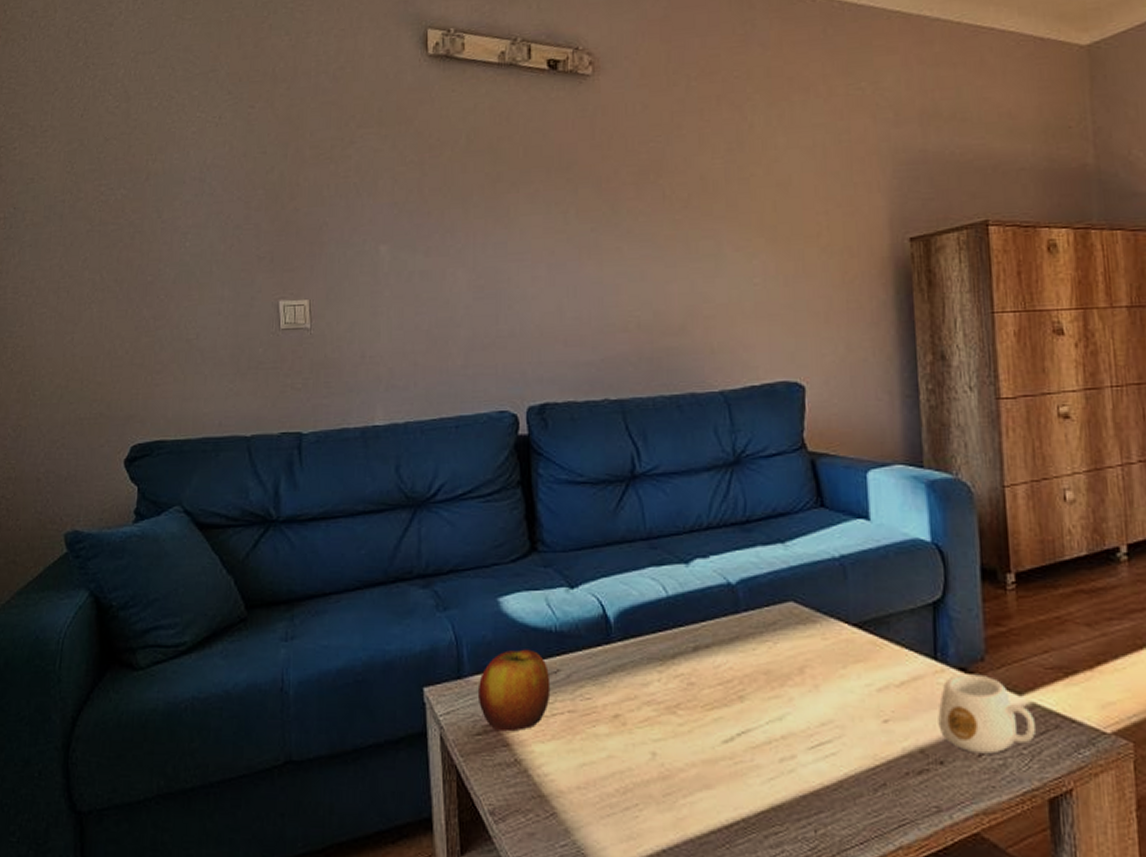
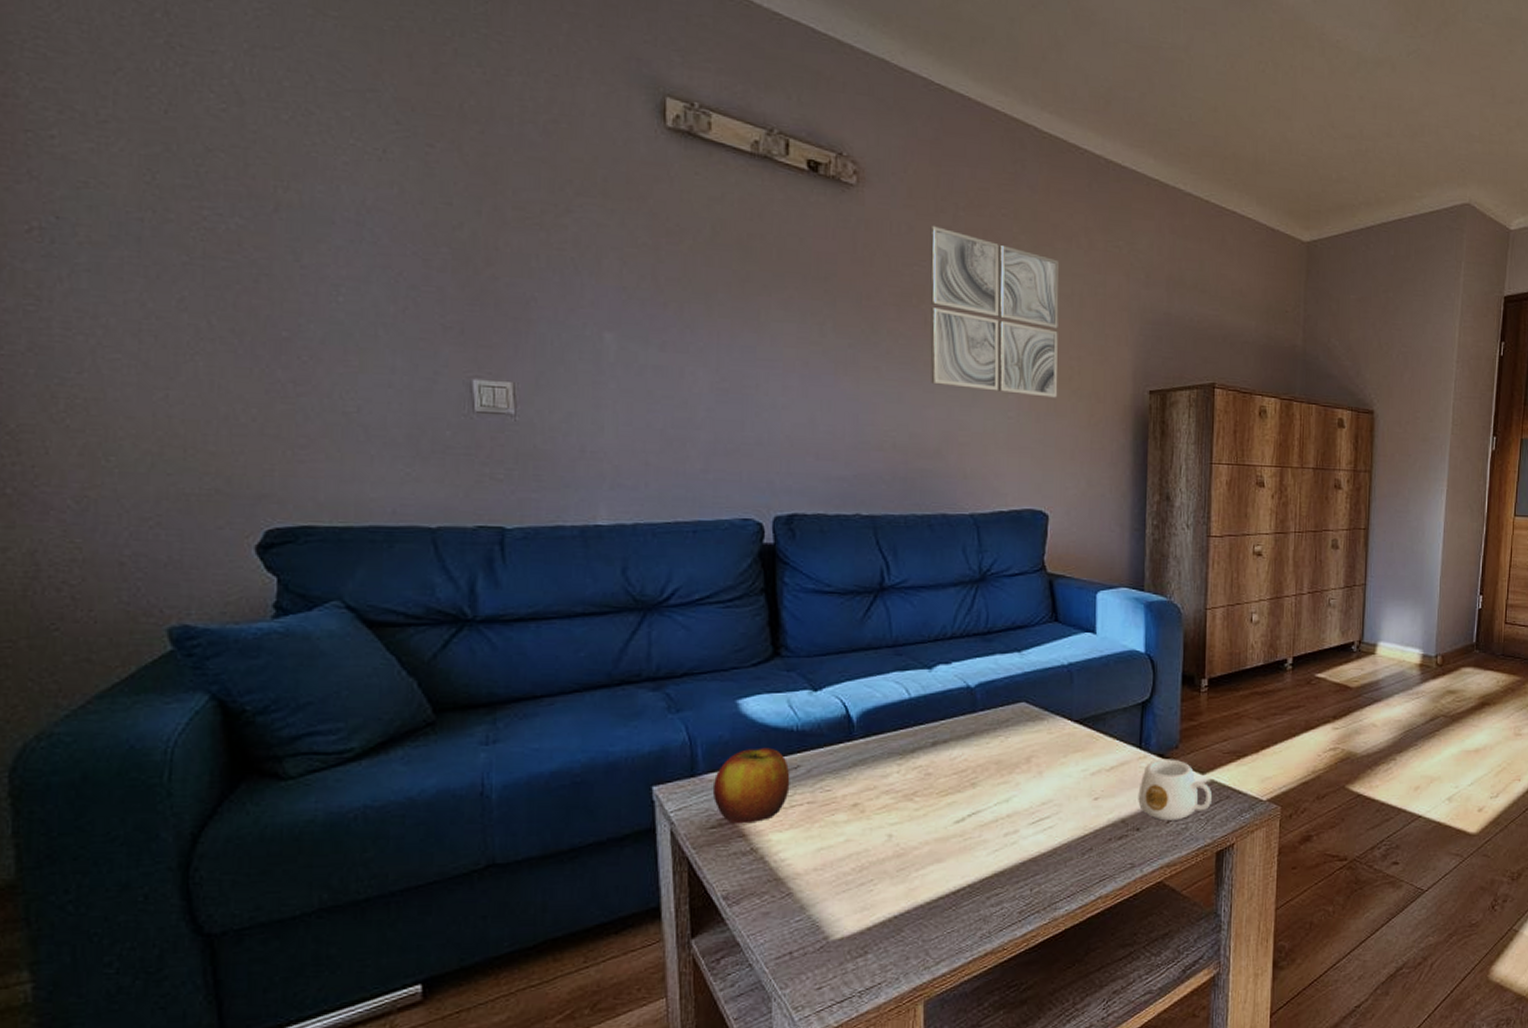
wall art: none [664,100,806,259] -> present [929,226,1059,398]

